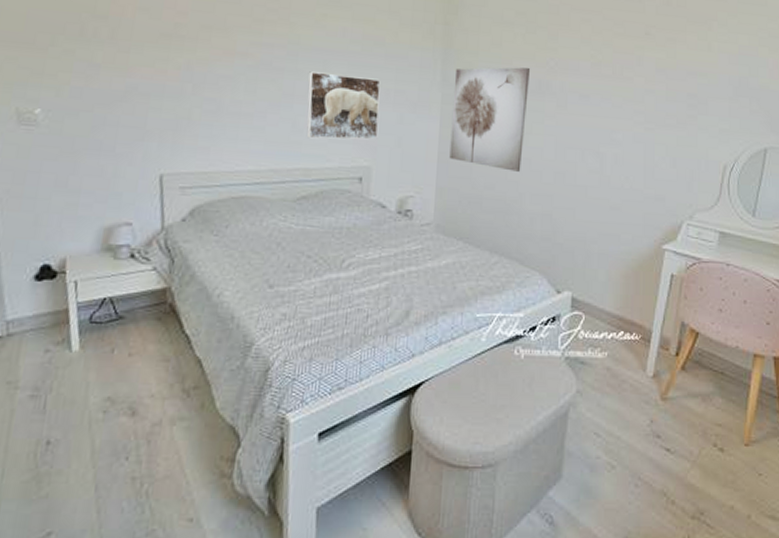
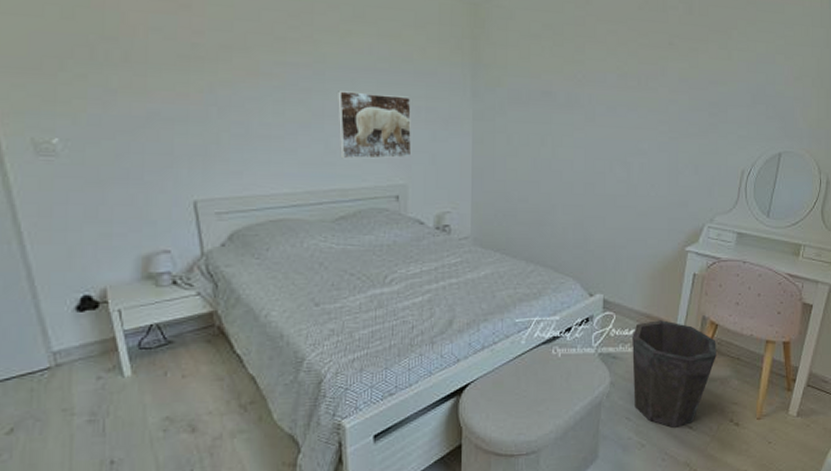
wall art: present [449,67,531,172] -> none [483,80,559,184]
waste bin: none [602,324,697,448] -> present [632,320,716,428]

